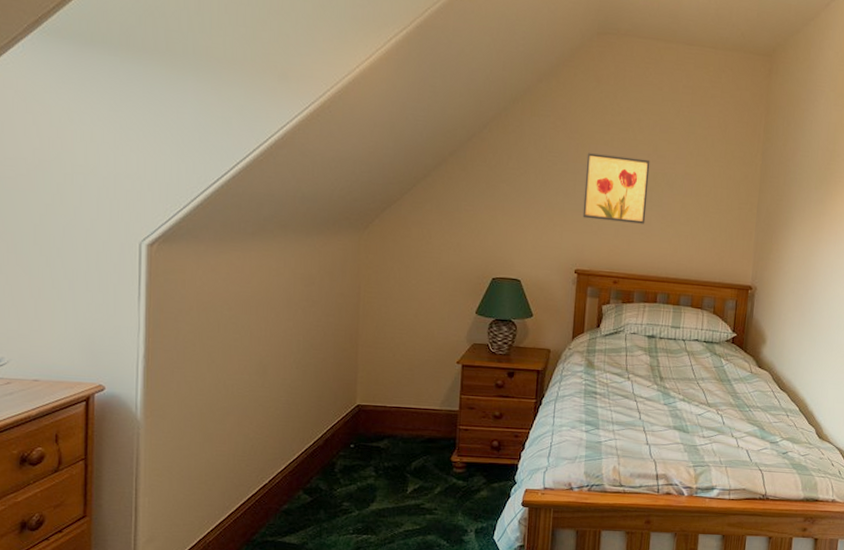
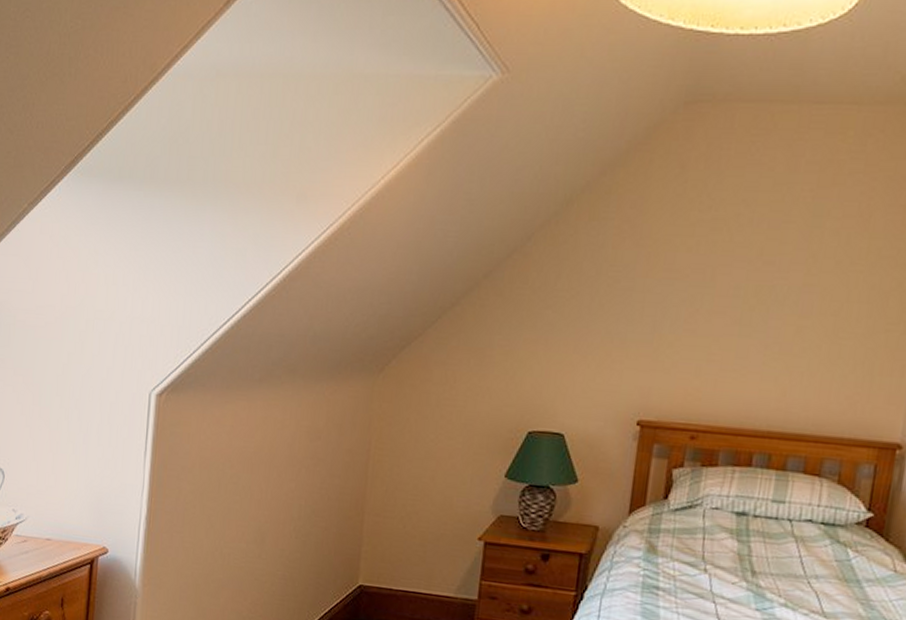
wall art: present [582,153,650,224] -> none [651,264,752,358]

